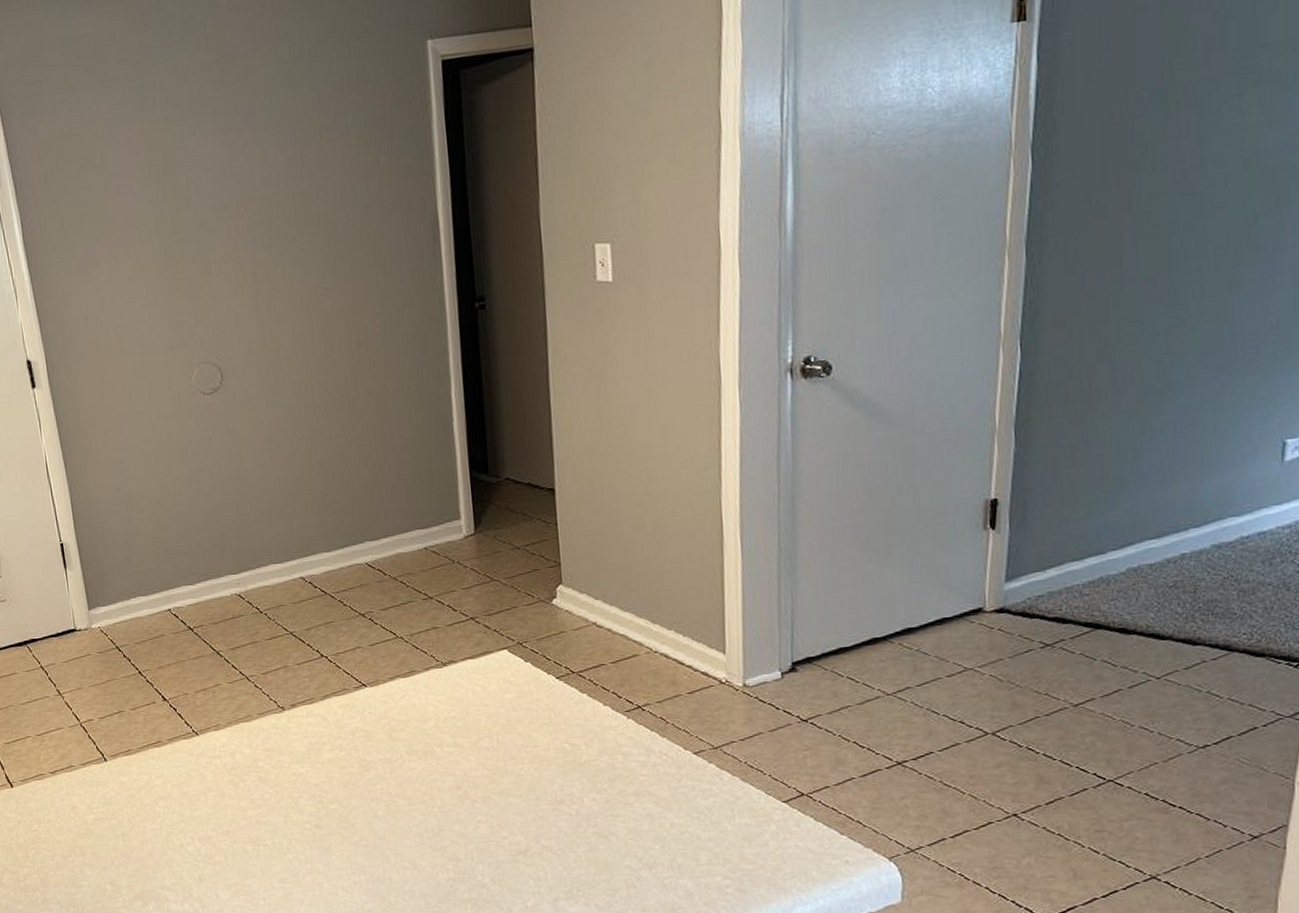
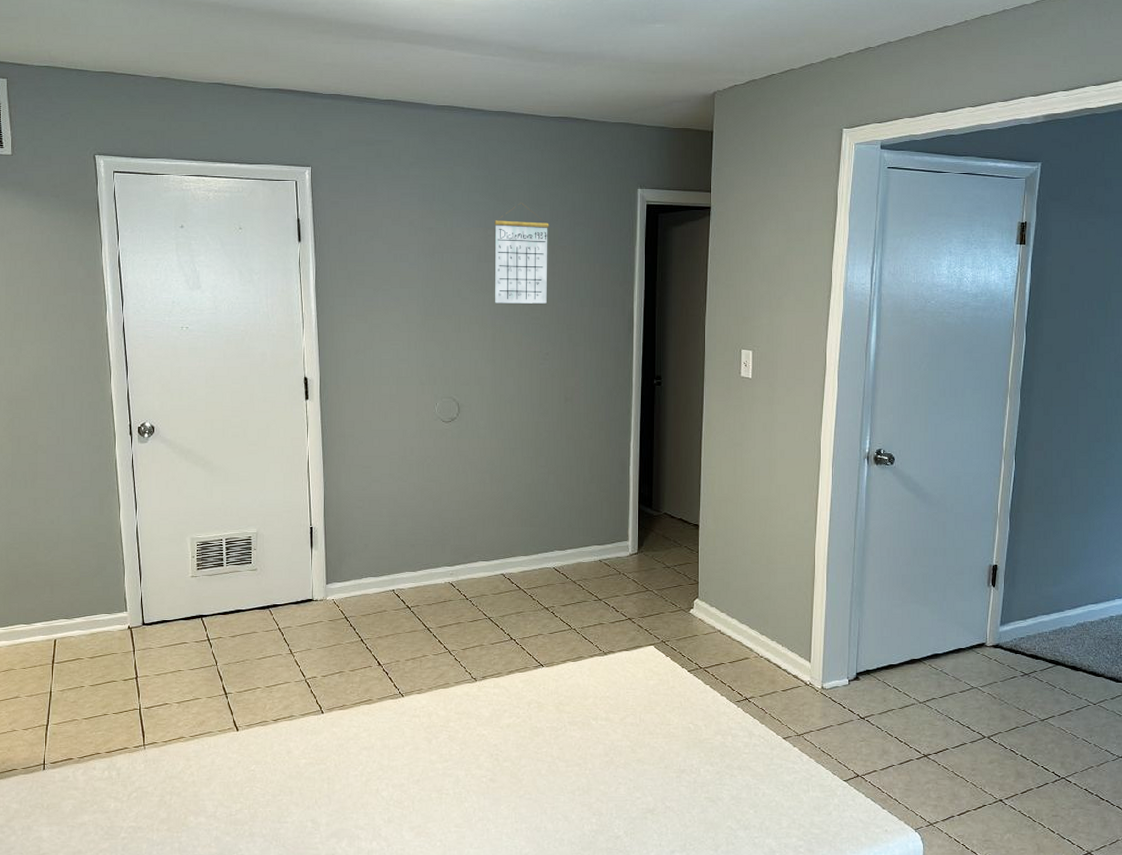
calendar: none [237,88,319,231] -> present [494,203,549,304]

